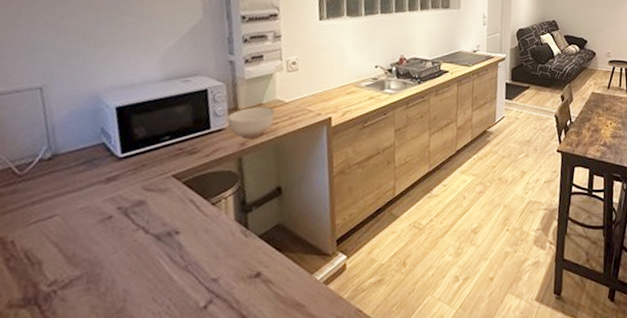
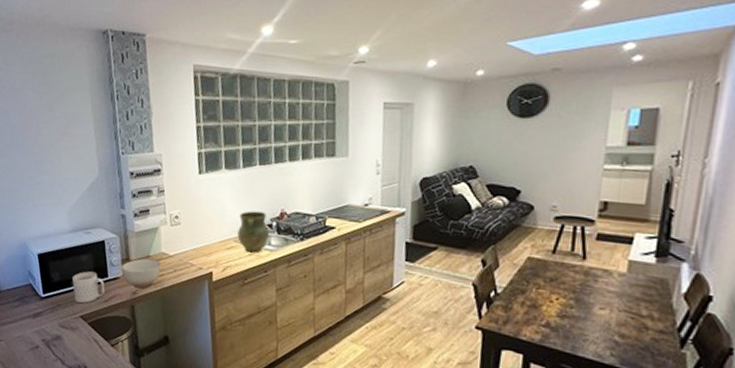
mug: none [162,124,207,161] -> present [71,271,106,304]
ceramic jug: none [358,56,389,97] -> present [237,210,269,253]

